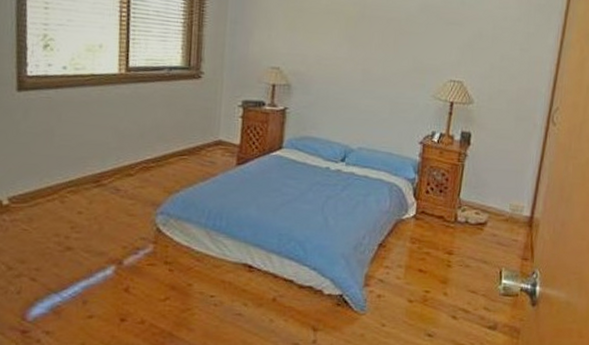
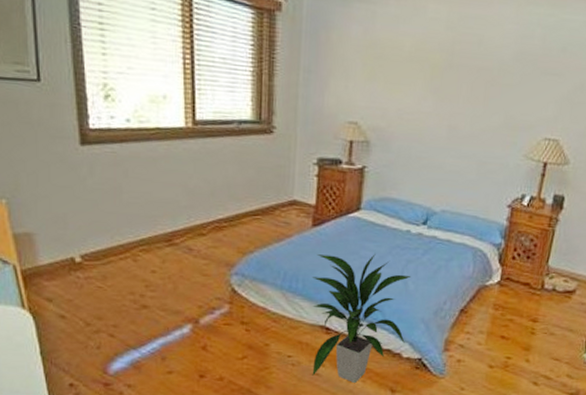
indoor plant: none [234,190,330,322] -> present [312,253,411,383]

